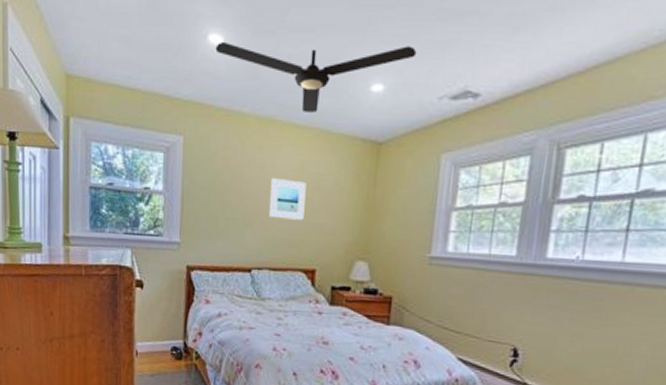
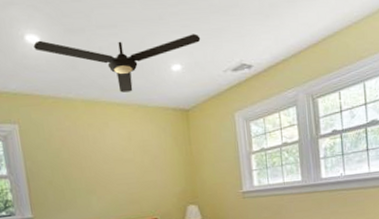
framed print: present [269,178,307,220] -> none [104,148,139,183]

